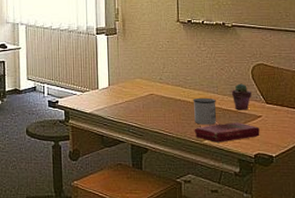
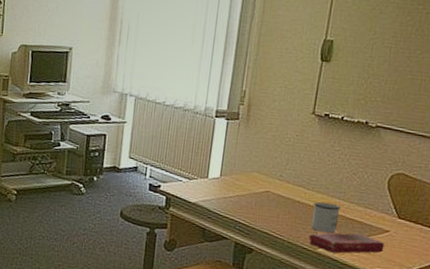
potted succulent: present [231,83,252,110] -> none [359,192,383,223]

